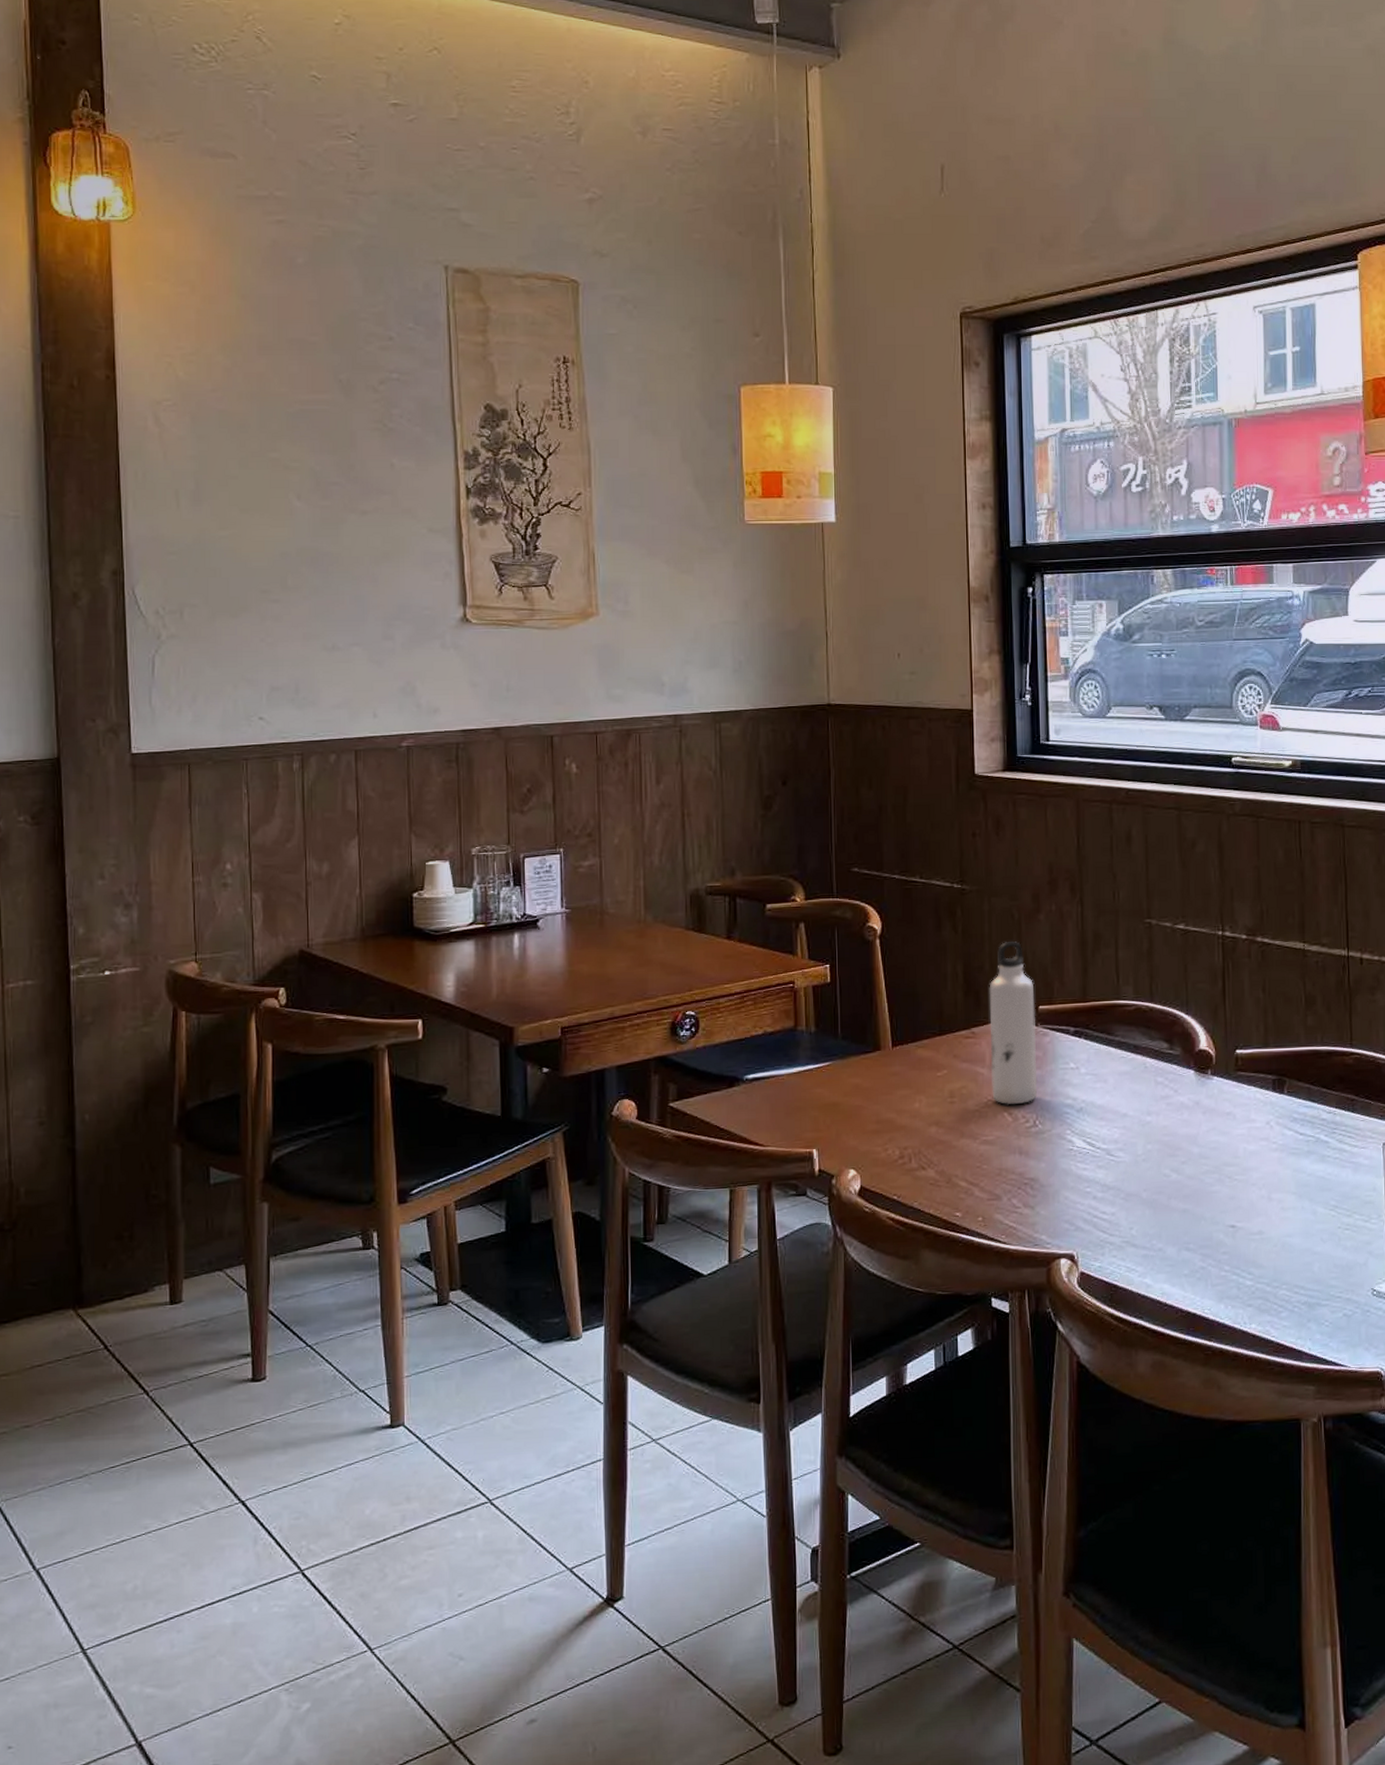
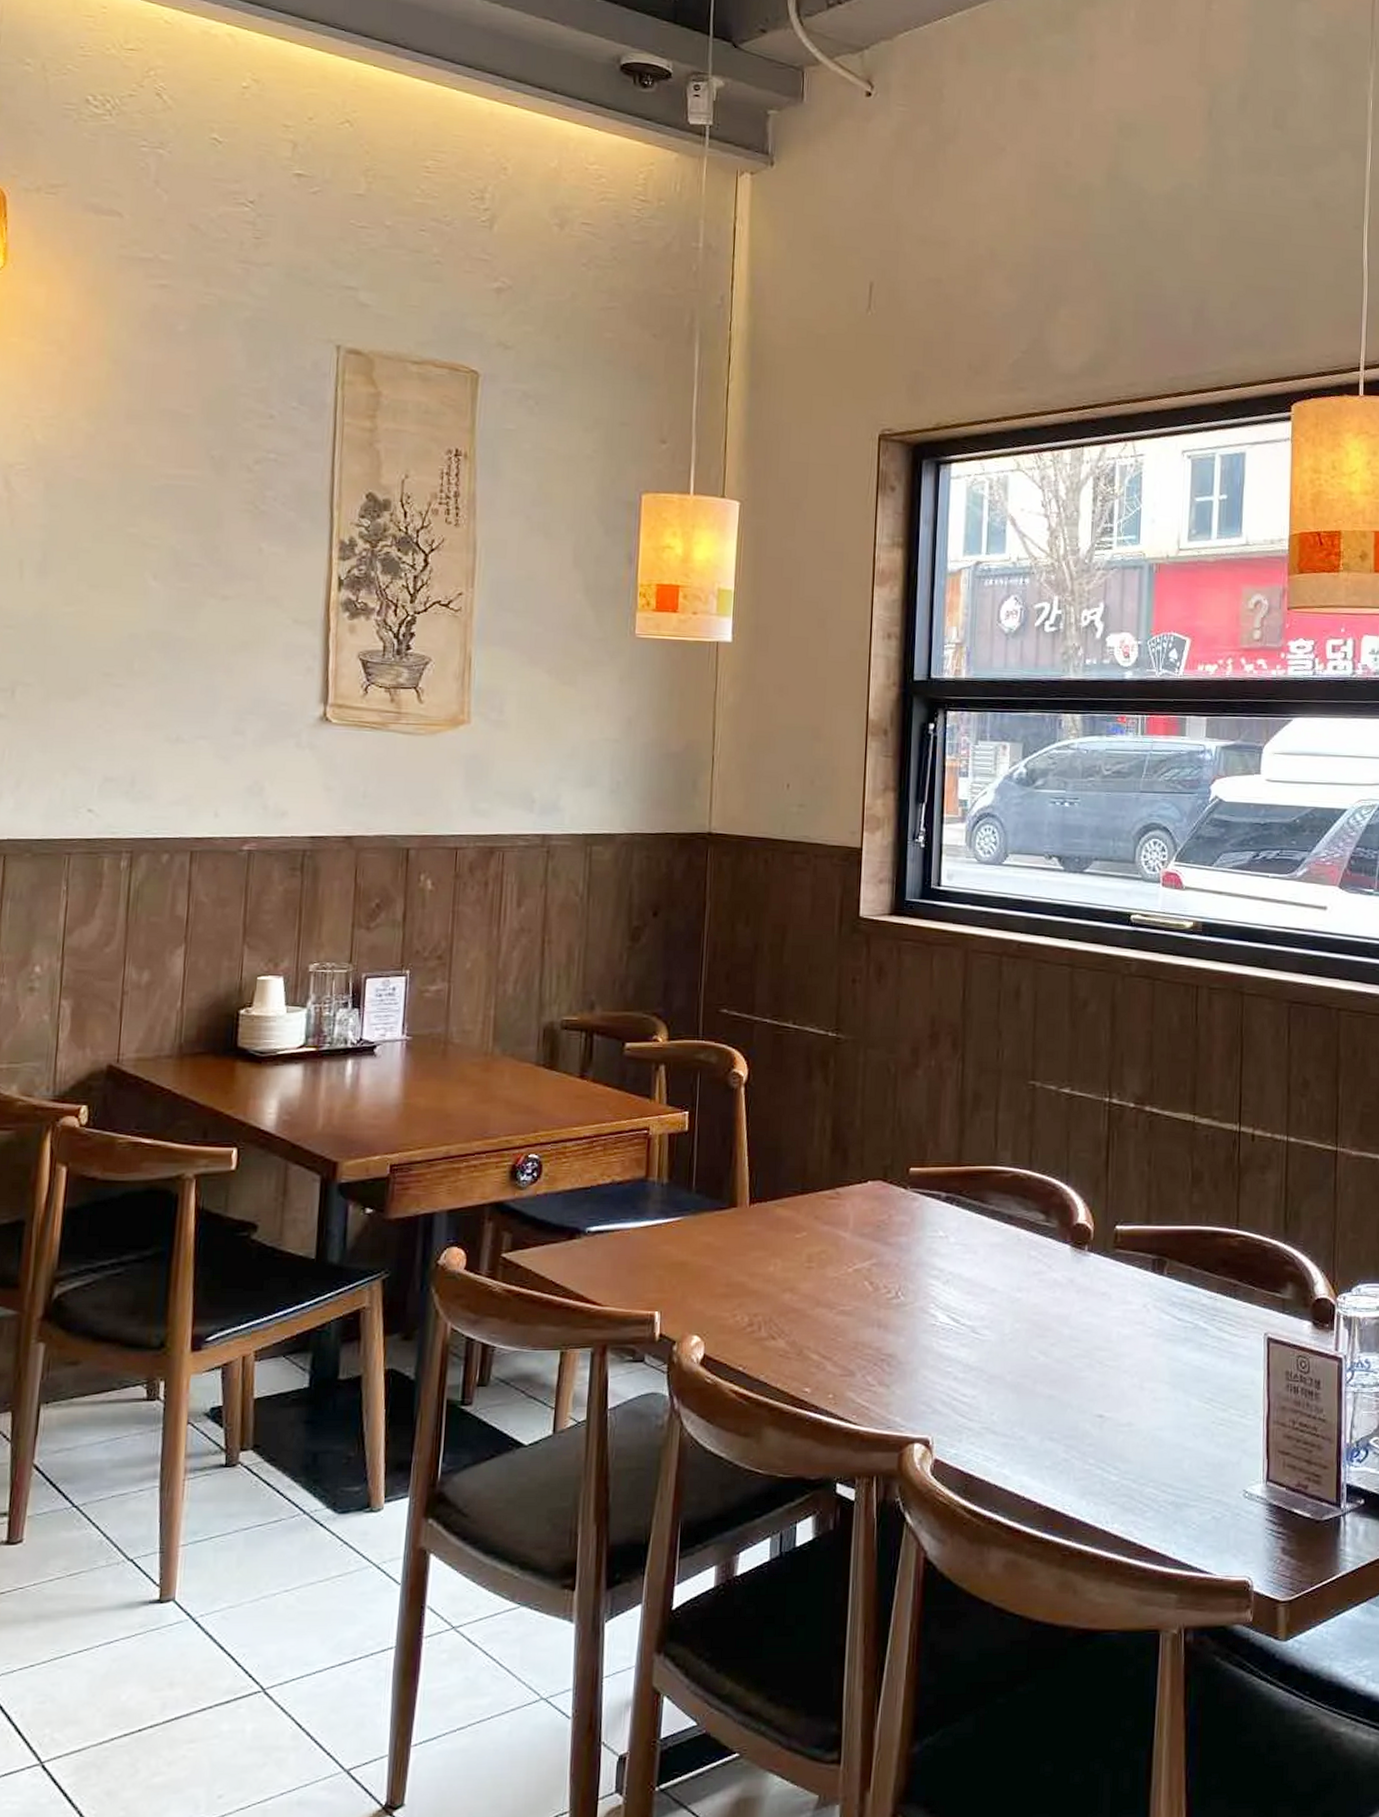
water bottle: present [989,941,1037,1105] -> none [853,1097,907,1274]

